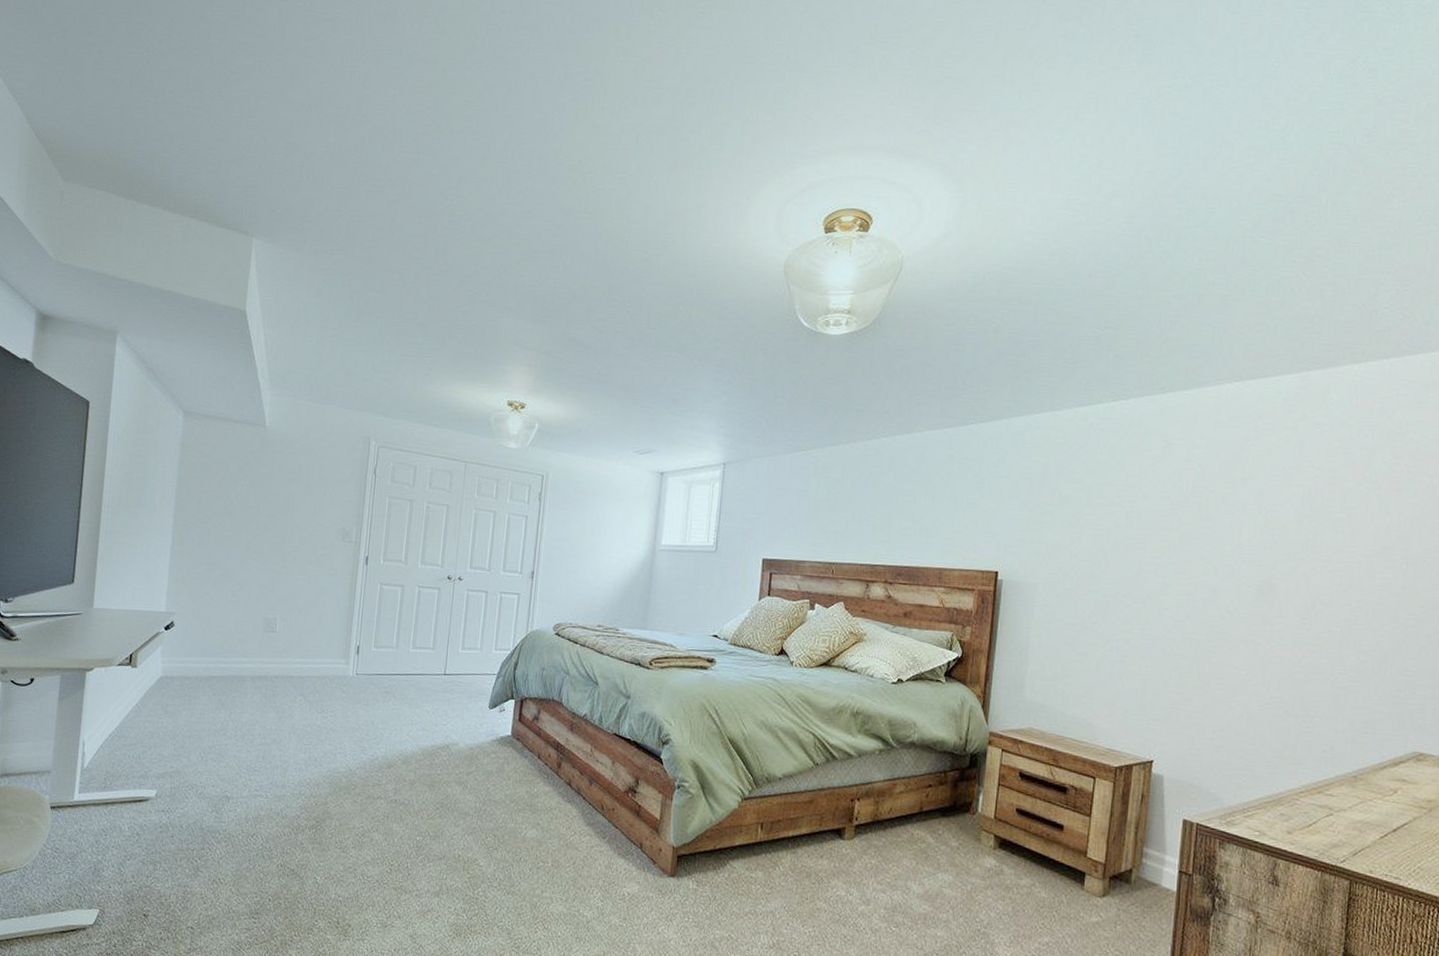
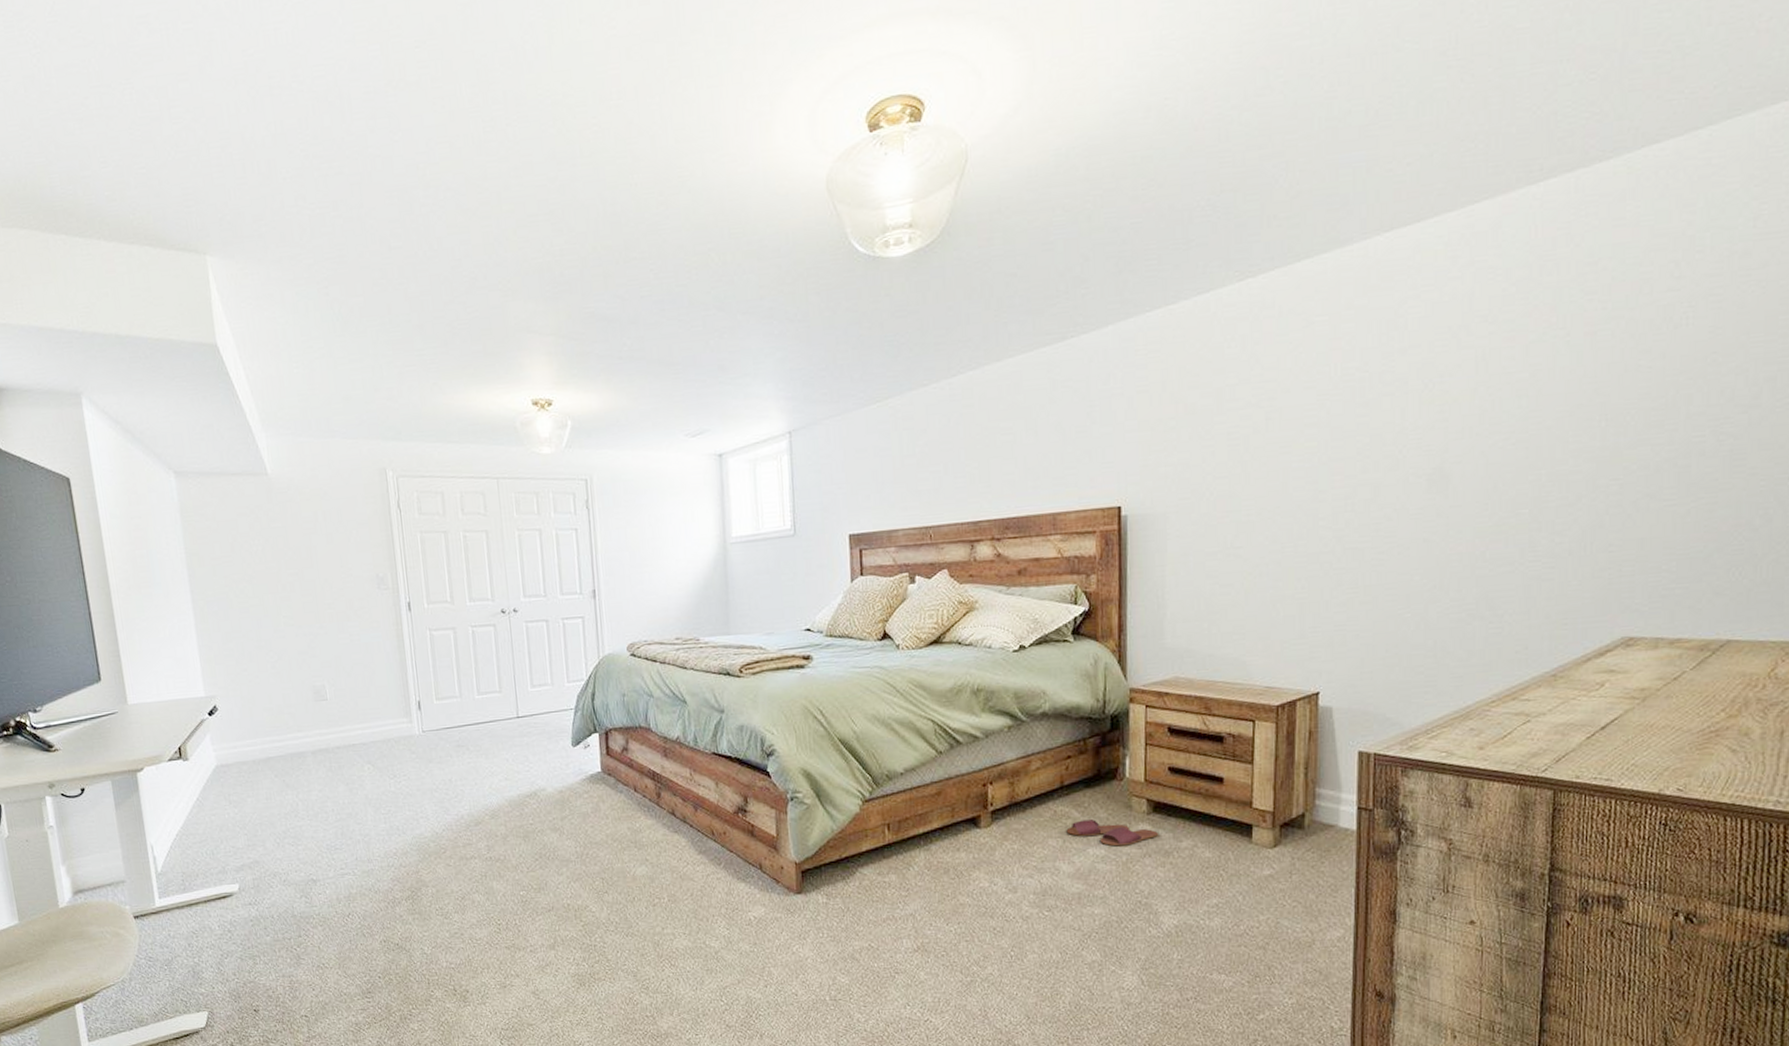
slippers: none [920,846,1001,876] -> present [1066,819,1158,847]

